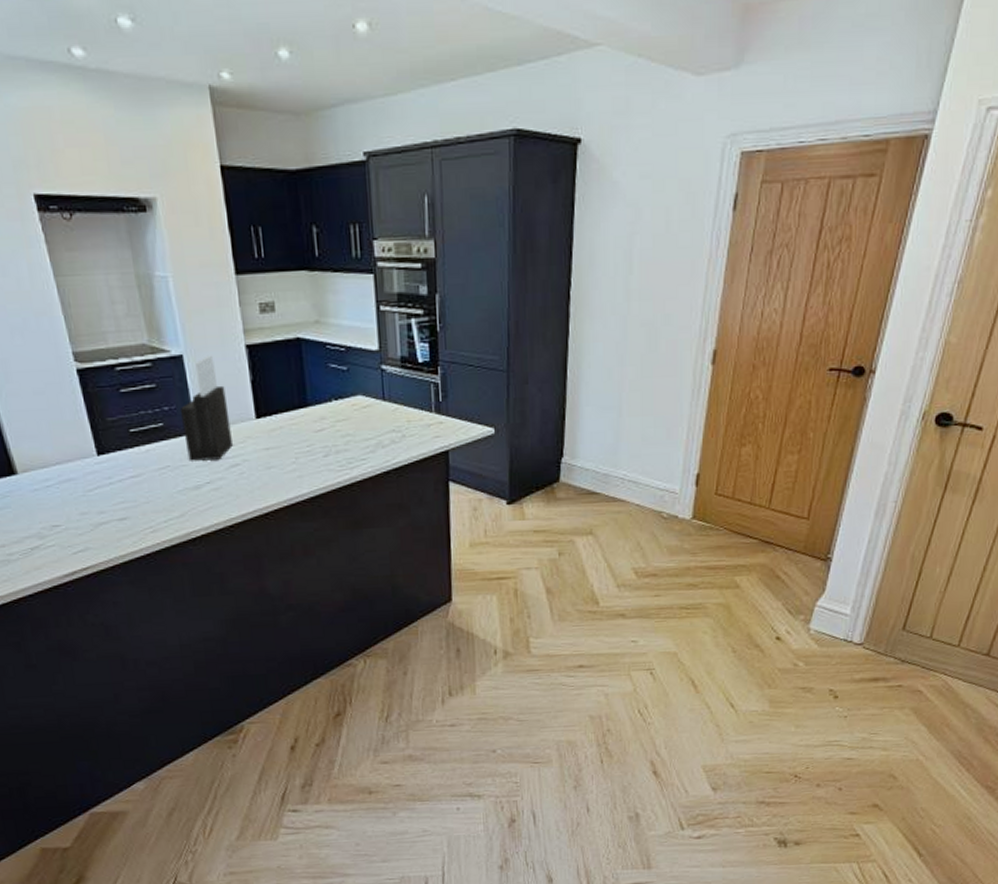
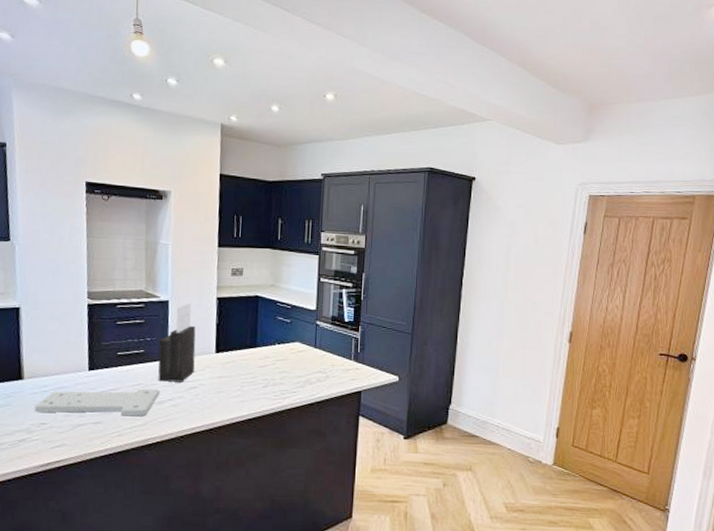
cutting board: none [40,471,194,512] -> present [34,388,159,417]

